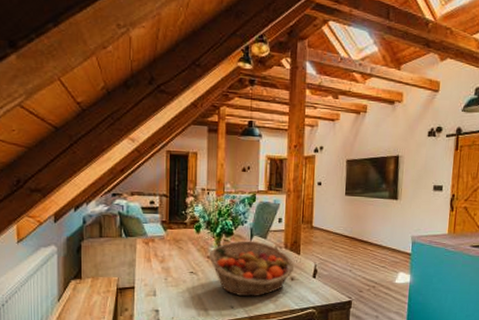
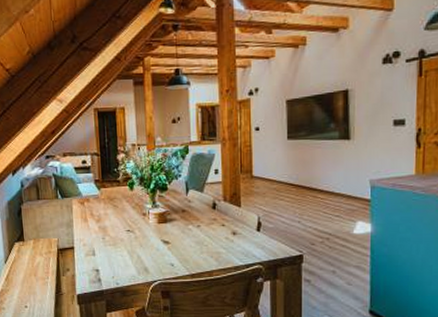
fruit basket: present [209,240,294,297] -> none [144,195,235,254]

